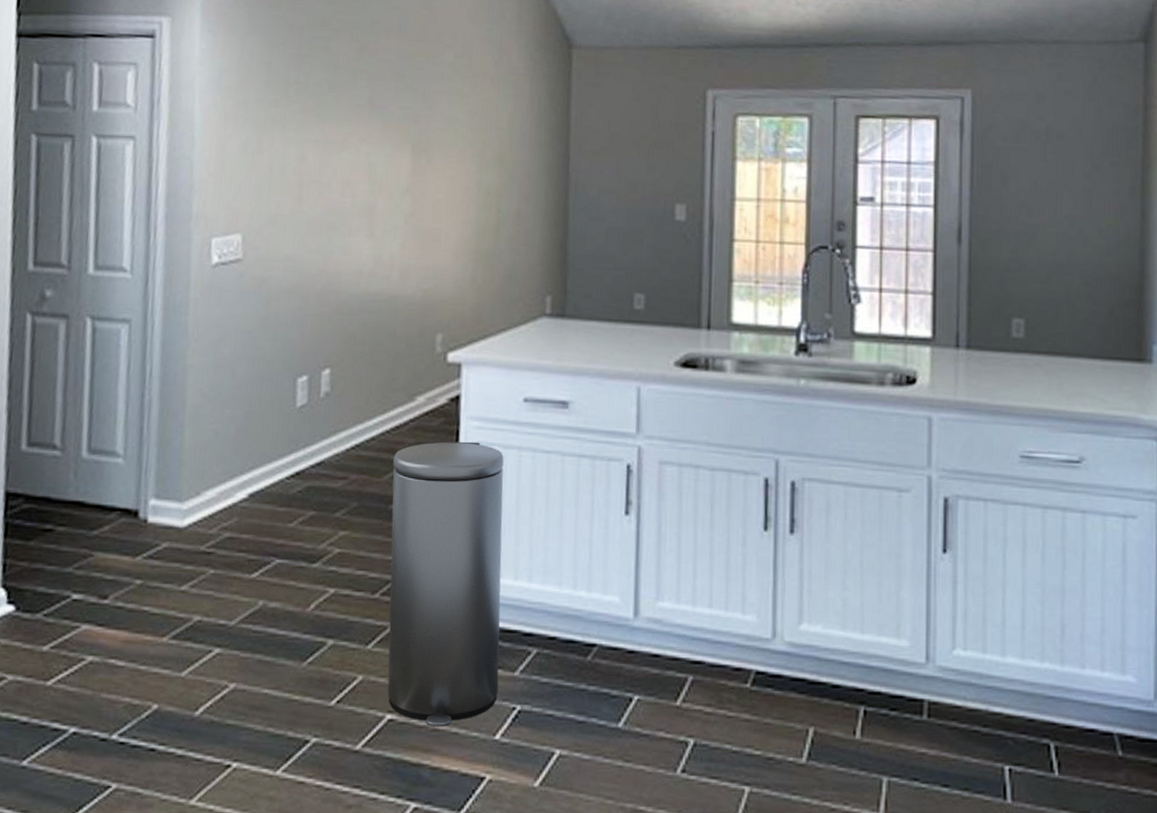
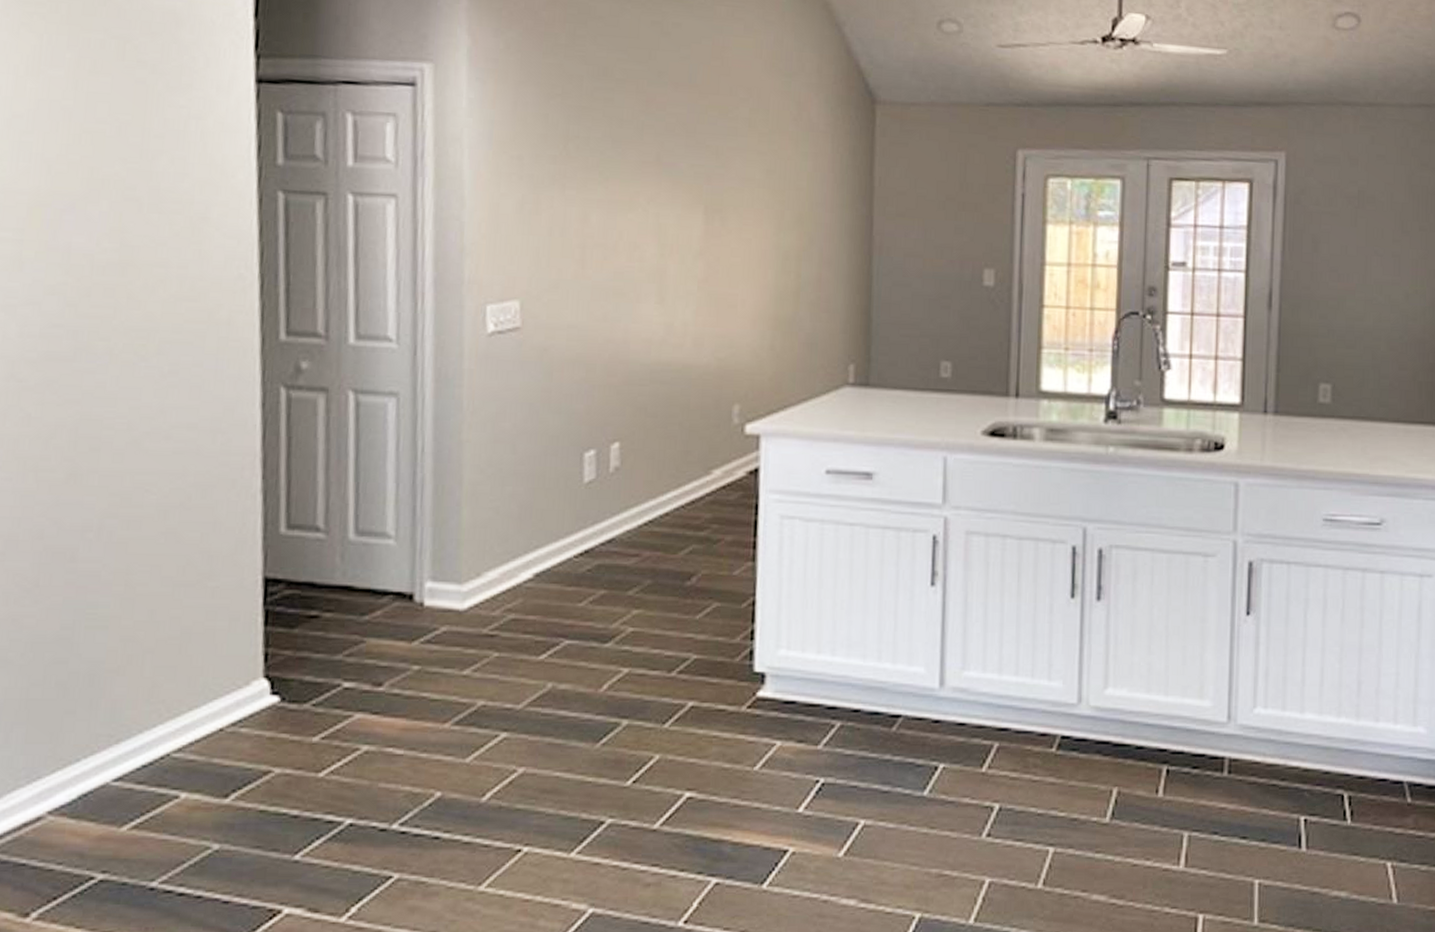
pedal bin: present [387,441,504,727] -> none [686,515,806,803]

